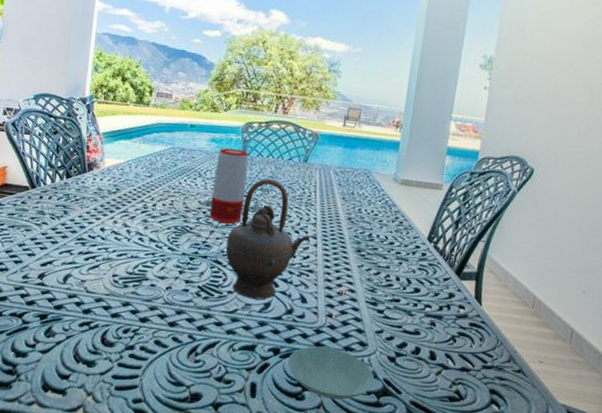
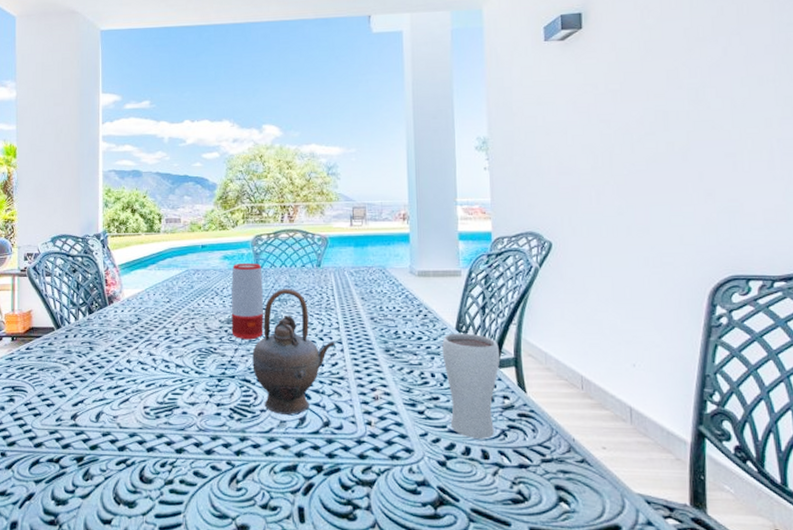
saucer: present [287,346,375,400] -> none [332,458,428,517]
drinking glass: none [405,242,465,342] -> present [442,333,500,439]

